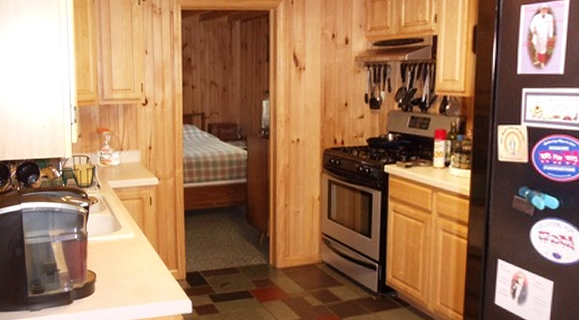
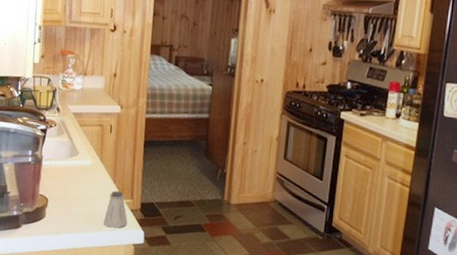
saltshaker: none [150,262,174,299] -> present [103,191,127,228]

